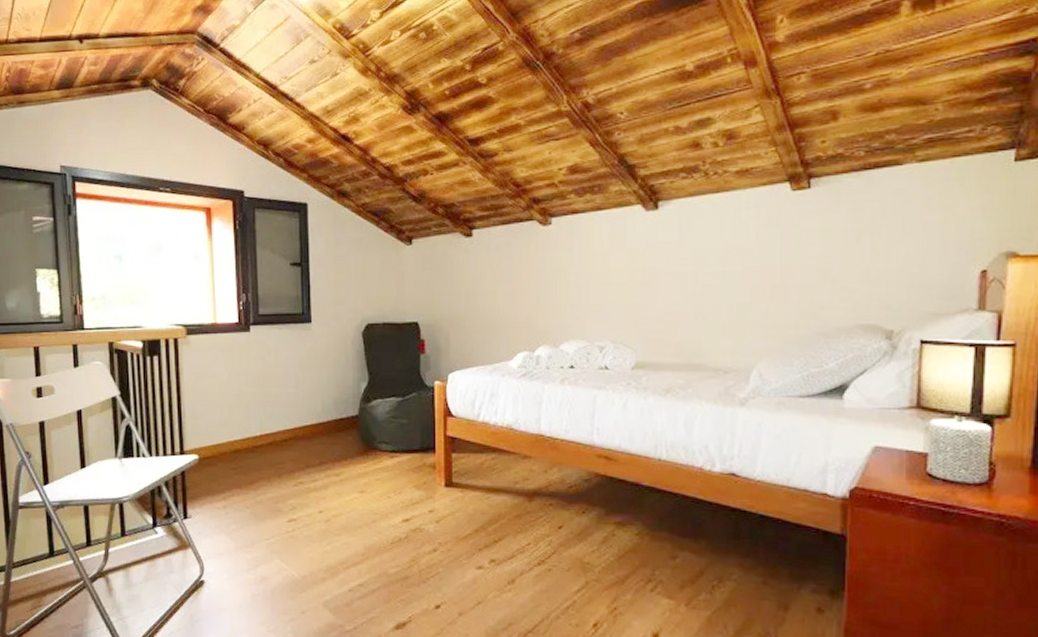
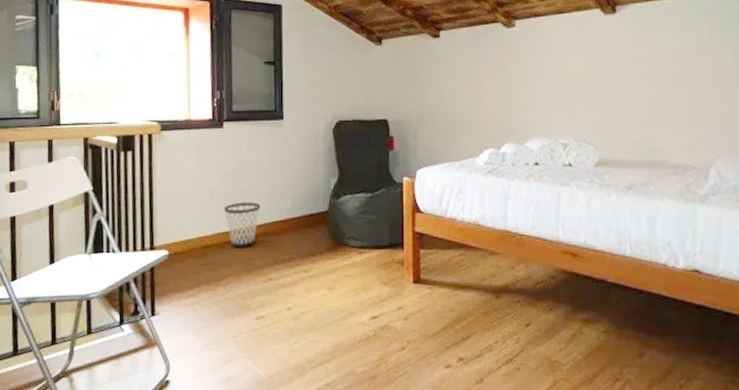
wastebasket: none [254,406,291,453] -> present [224,202,261,249]

